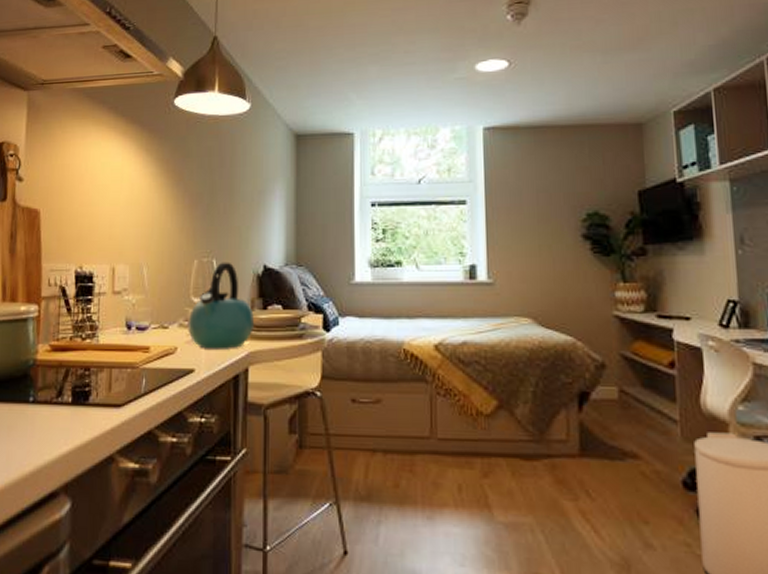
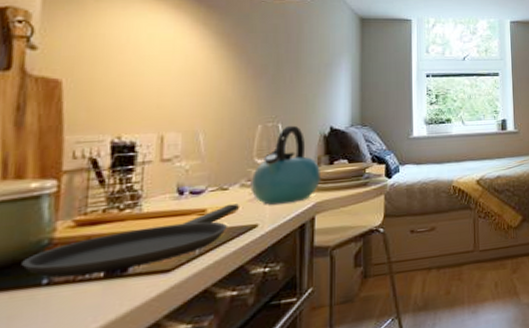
frying pan: none [16,344,178,399] -> present [21,203,239,278]

